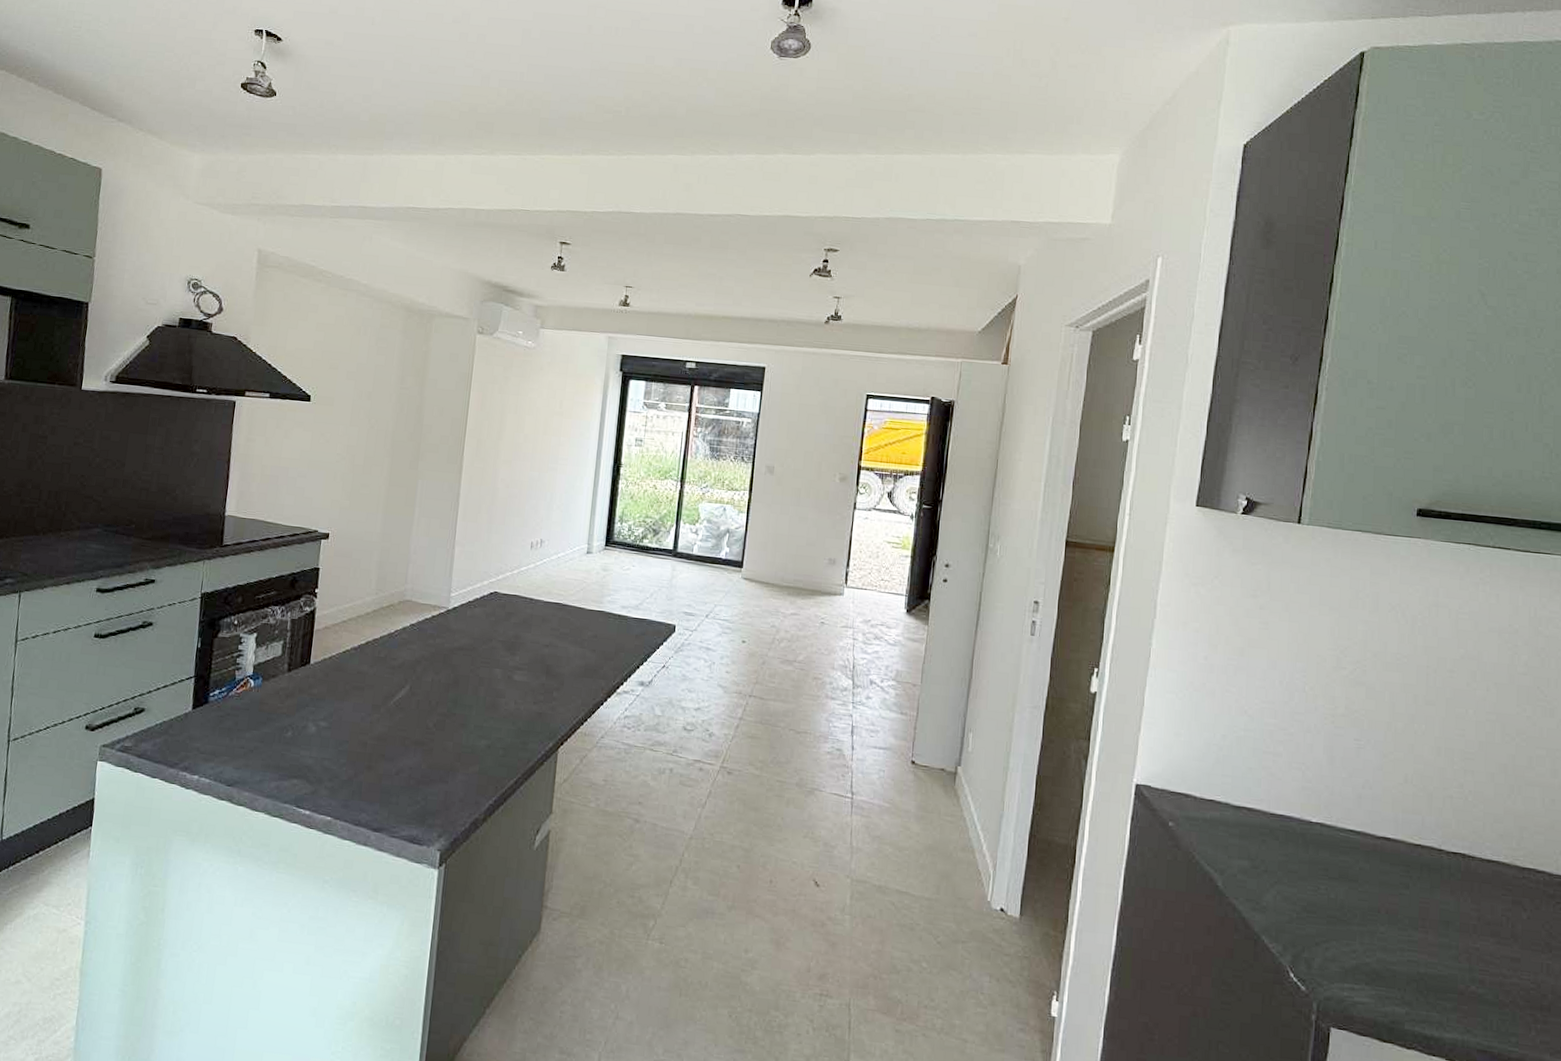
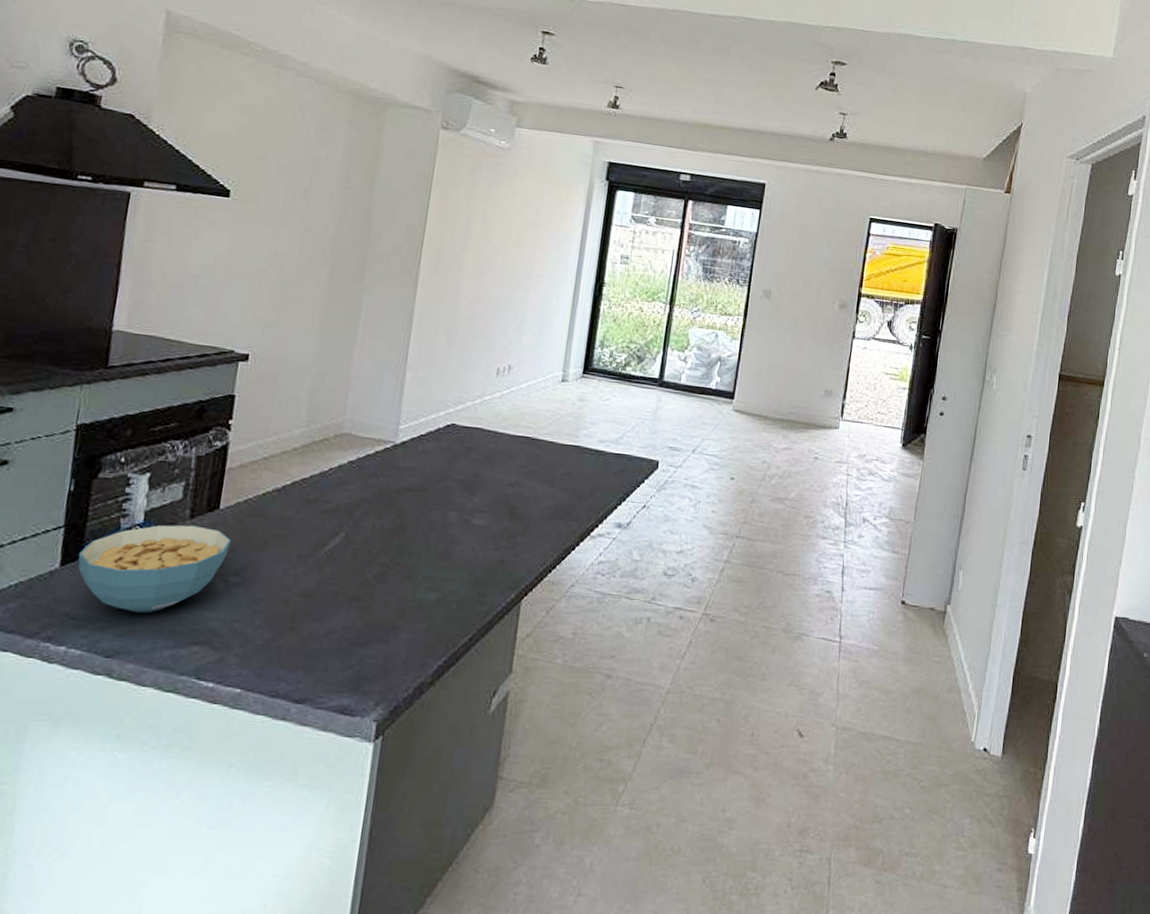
cereal bowl: none [205,676,320,750] -> present [78,524,231,613]

